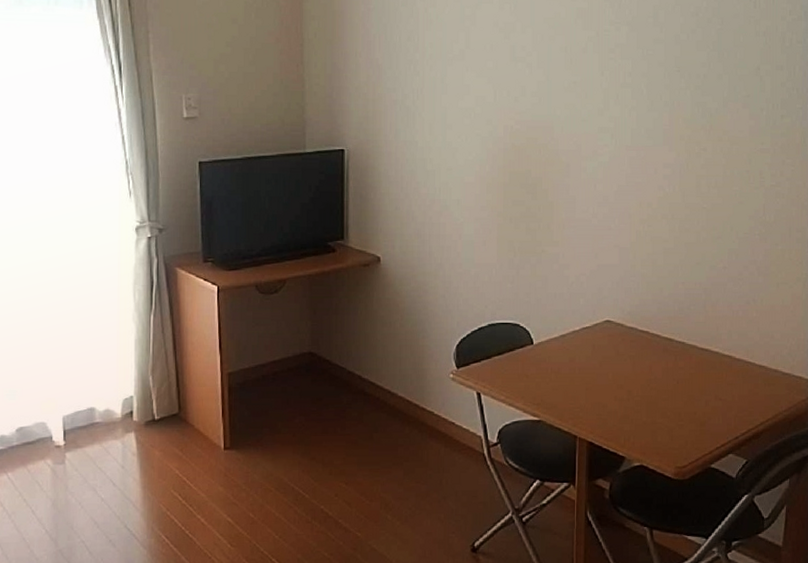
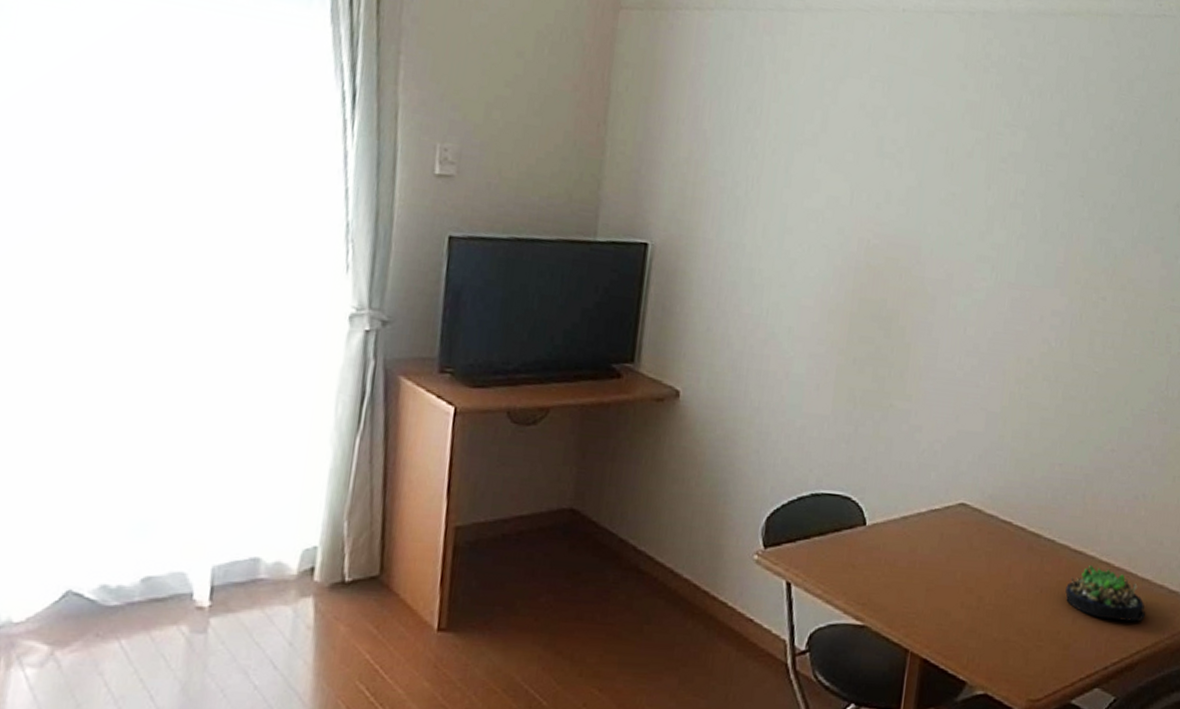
succulent plant: none [698,358,765,400] -> present [1065,564,1146,622]

